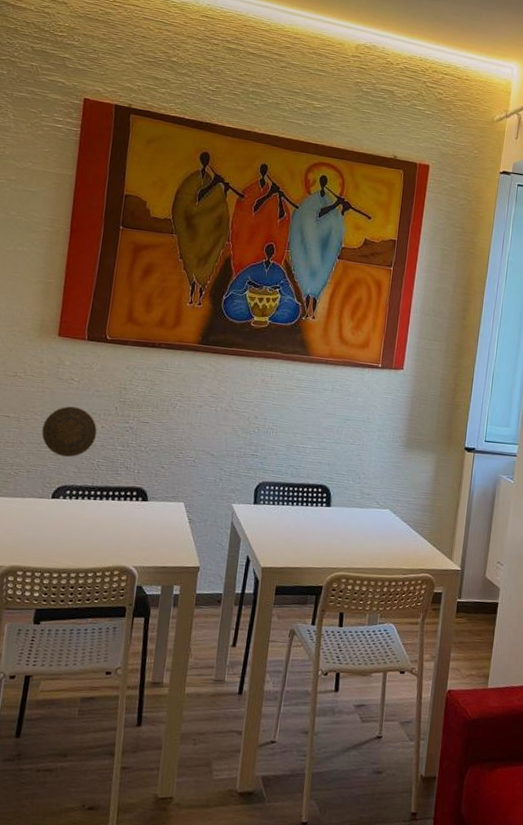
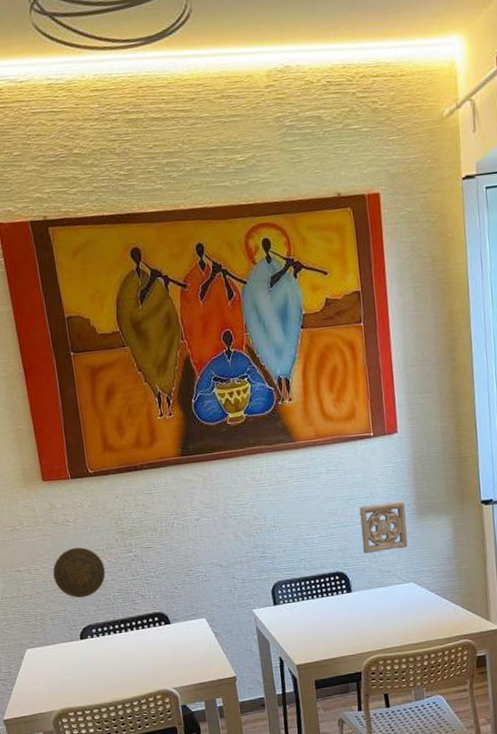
wall ornament: none [350,428,397,476] -> present [359,501,408,554]

